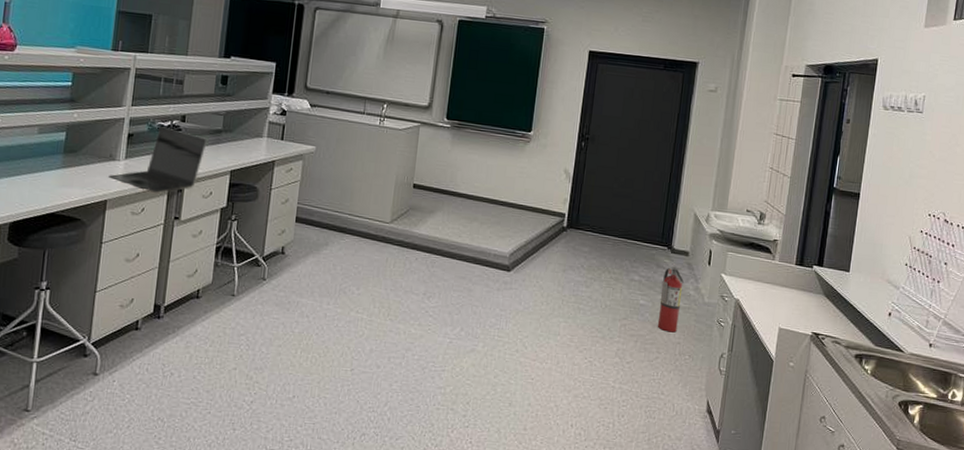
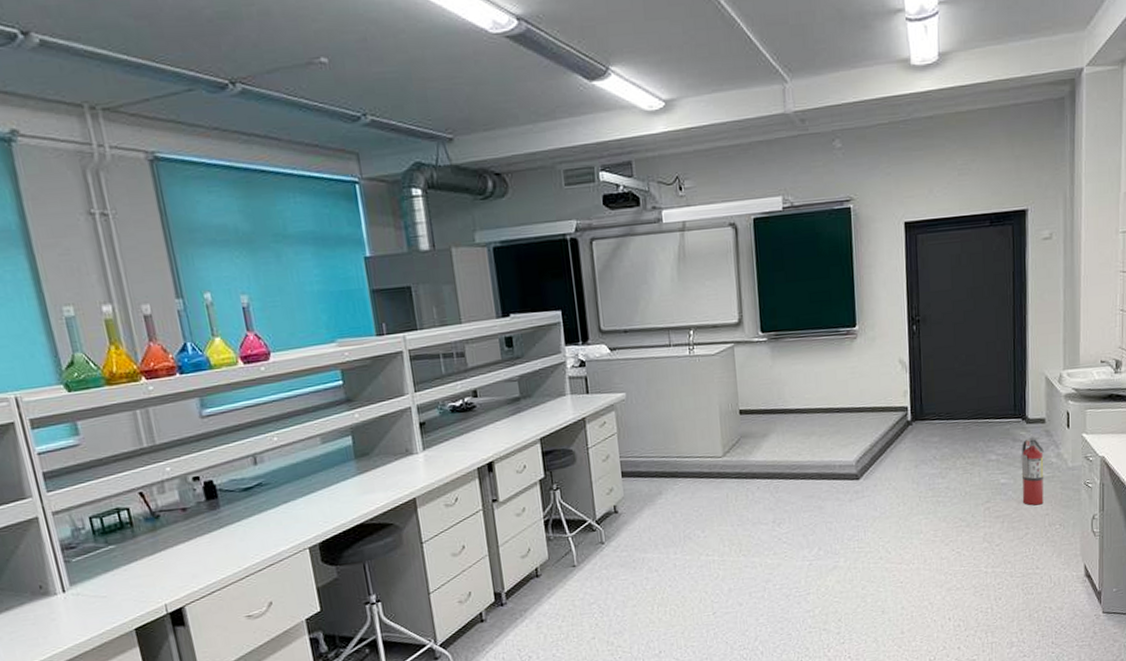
laptop: present [109,126,208,194] -> none [410,407,508,480]

